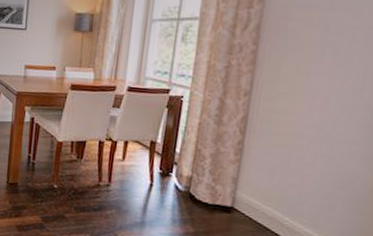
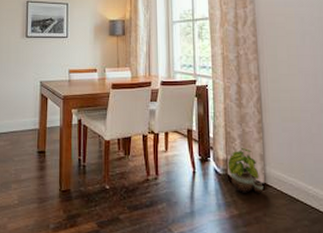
potted plant: none [191,167,230,216] -> present [227,147,264,193]

